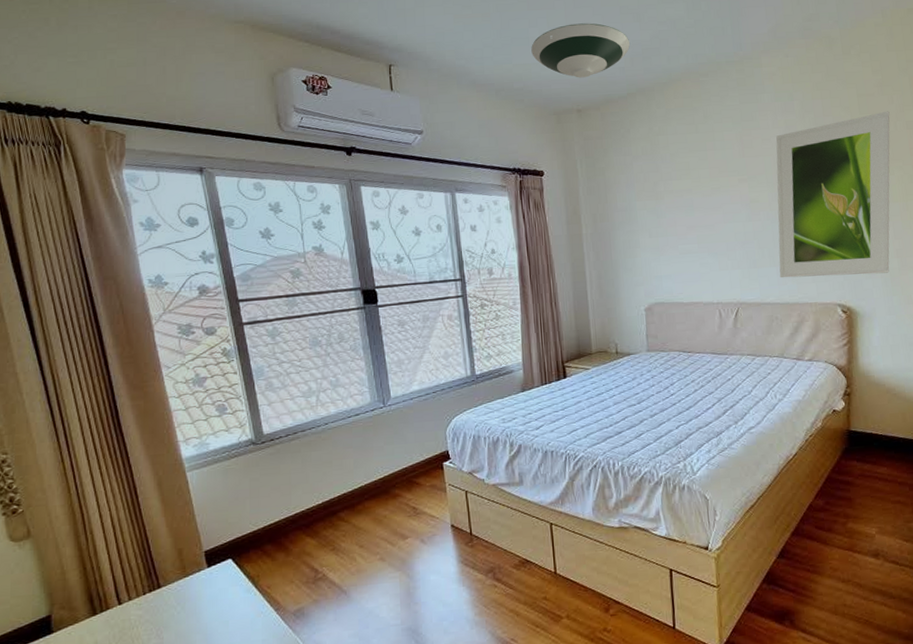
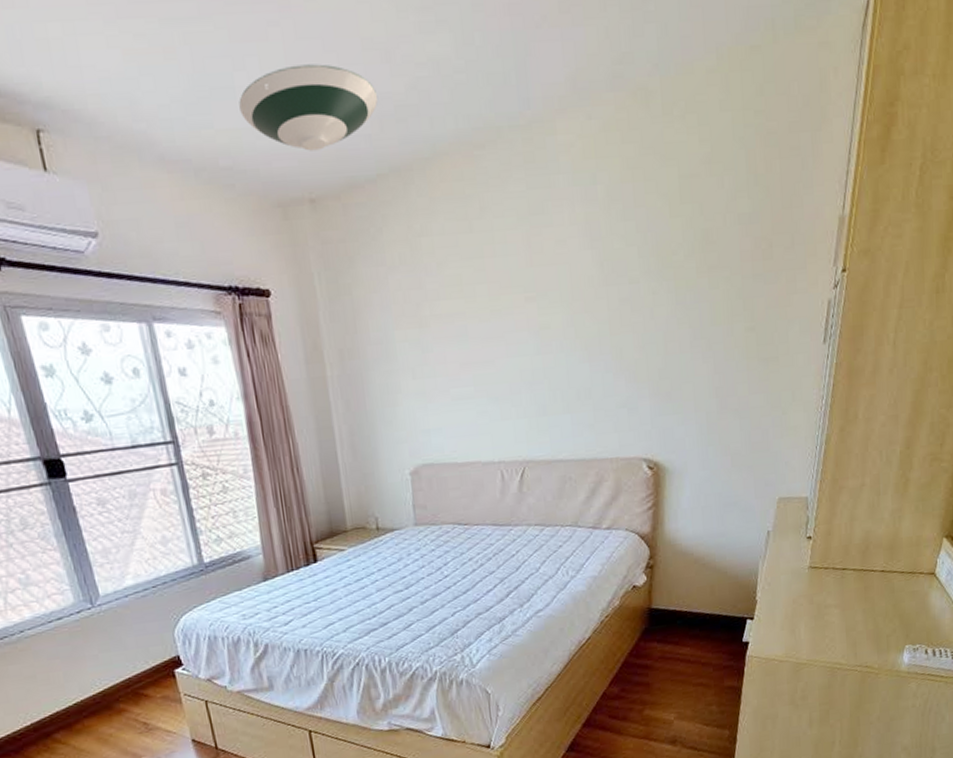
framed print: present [776,111,890,278] -> none [573,199,719,428]

